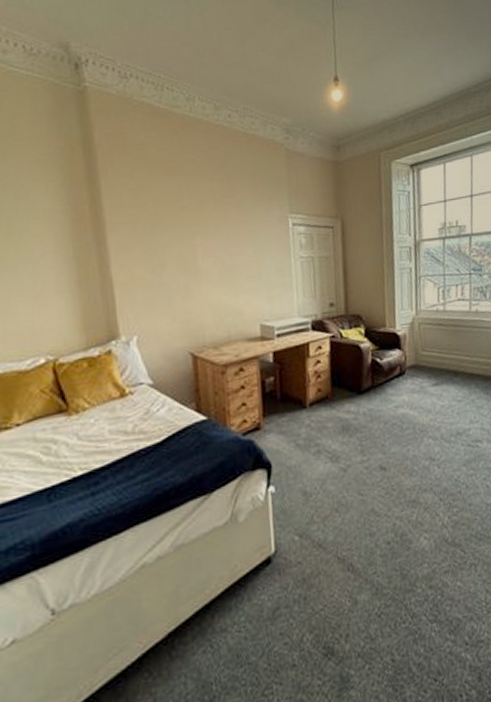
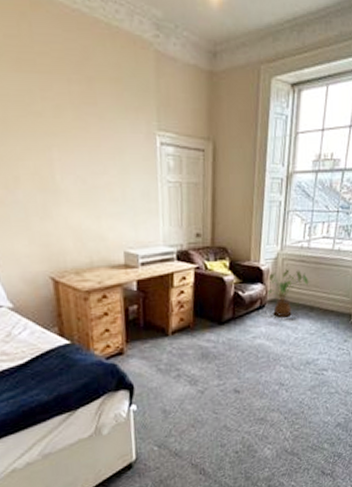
house plant: none [406,333,450,384] -> present [267,269,309,317]

